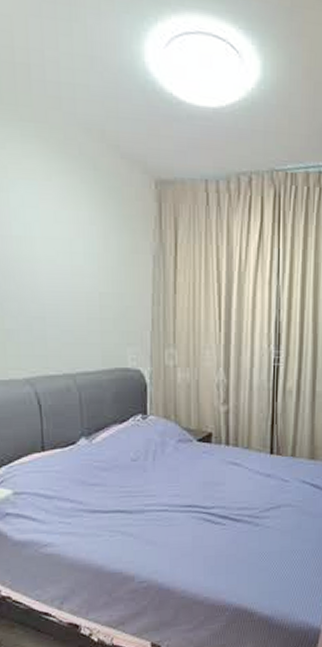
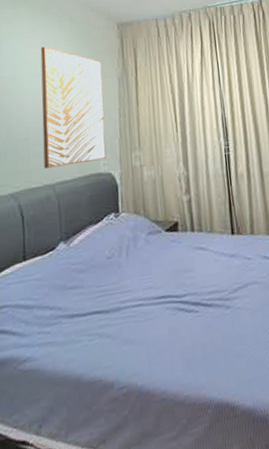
wall art: none [57,201,135,356] -> present [40,46,106,169]

